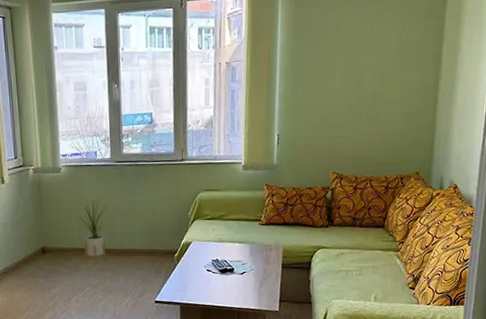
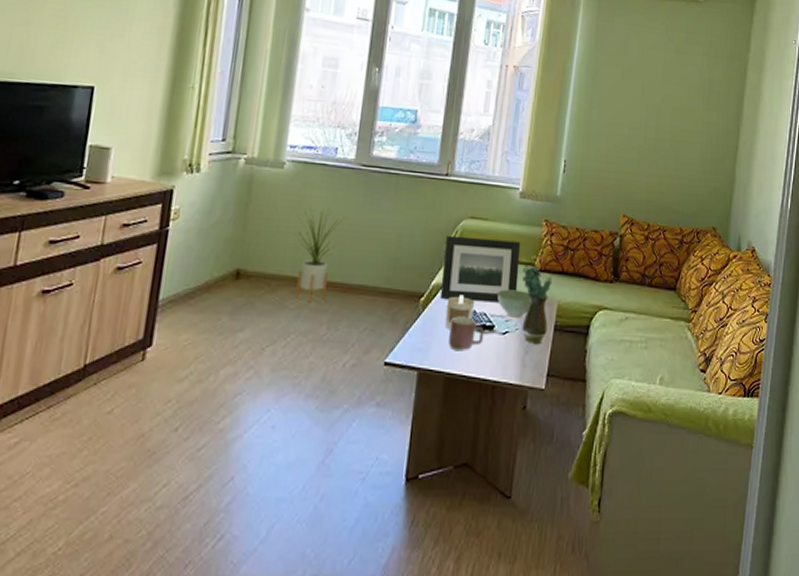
picture frame: none [187,204,249,254] -> present [439,235,521,303]
candle: none [195,248,217,275] -> present [444,295,475,330]
mug: none [200,264,227,289] -> present [448,316,485,352]
bowl: none [233,240,261,262] -> present [496,289,531,319]
vase: none [252,219,277,279] -> present [521,263,553,344]

